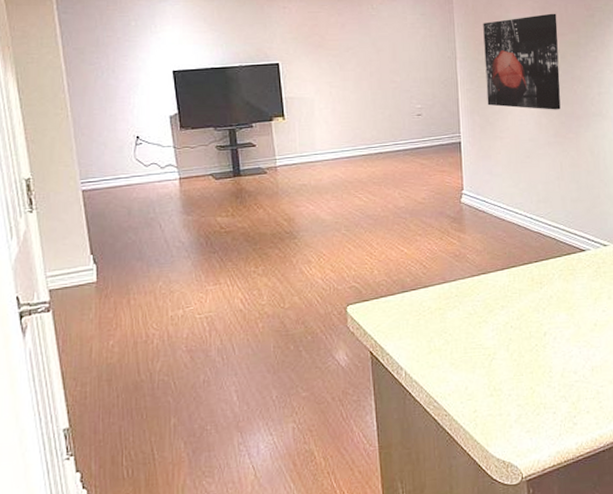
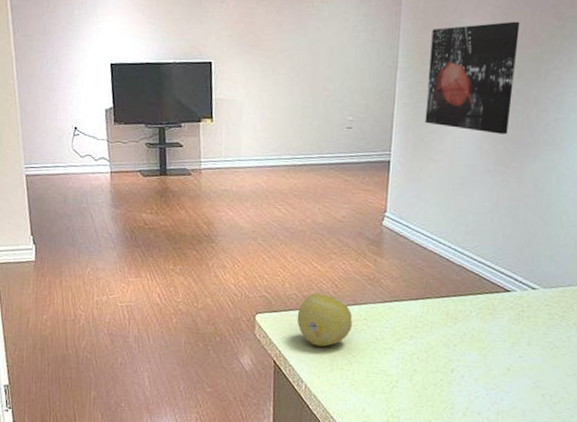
fruit: none [389,276,444,330] -> present [297,293,353,347]

